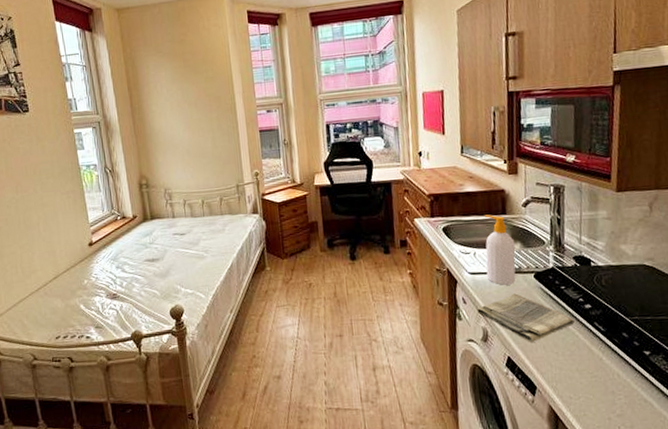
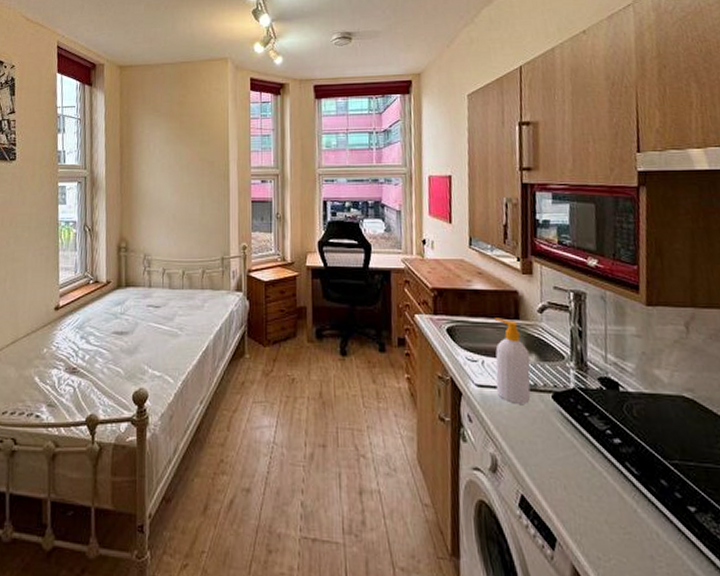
dish towel: present [477,293,575,342] -> none [484,415,602,479]

